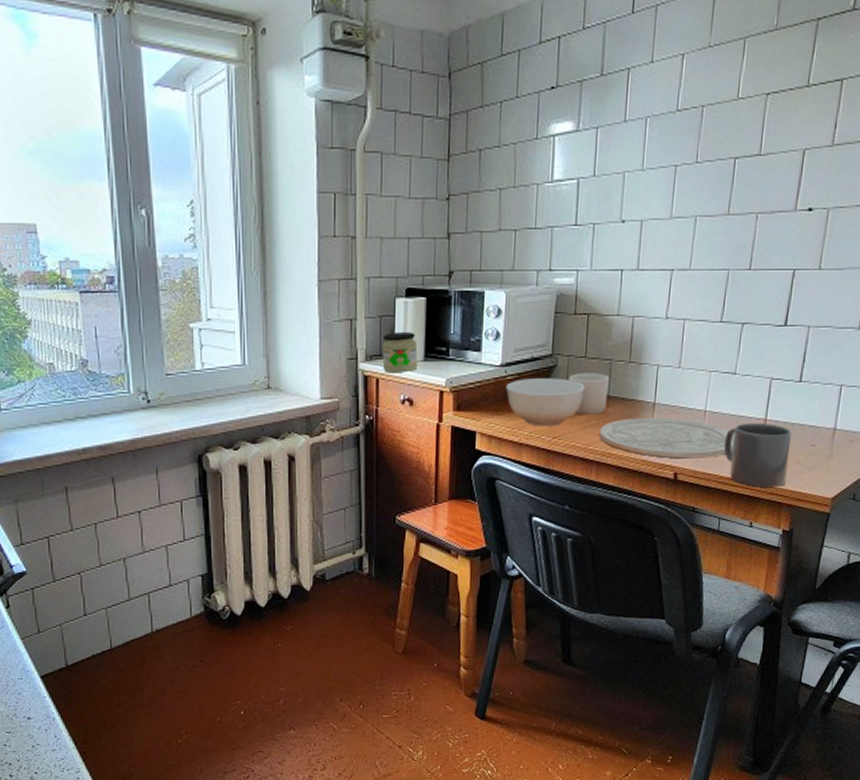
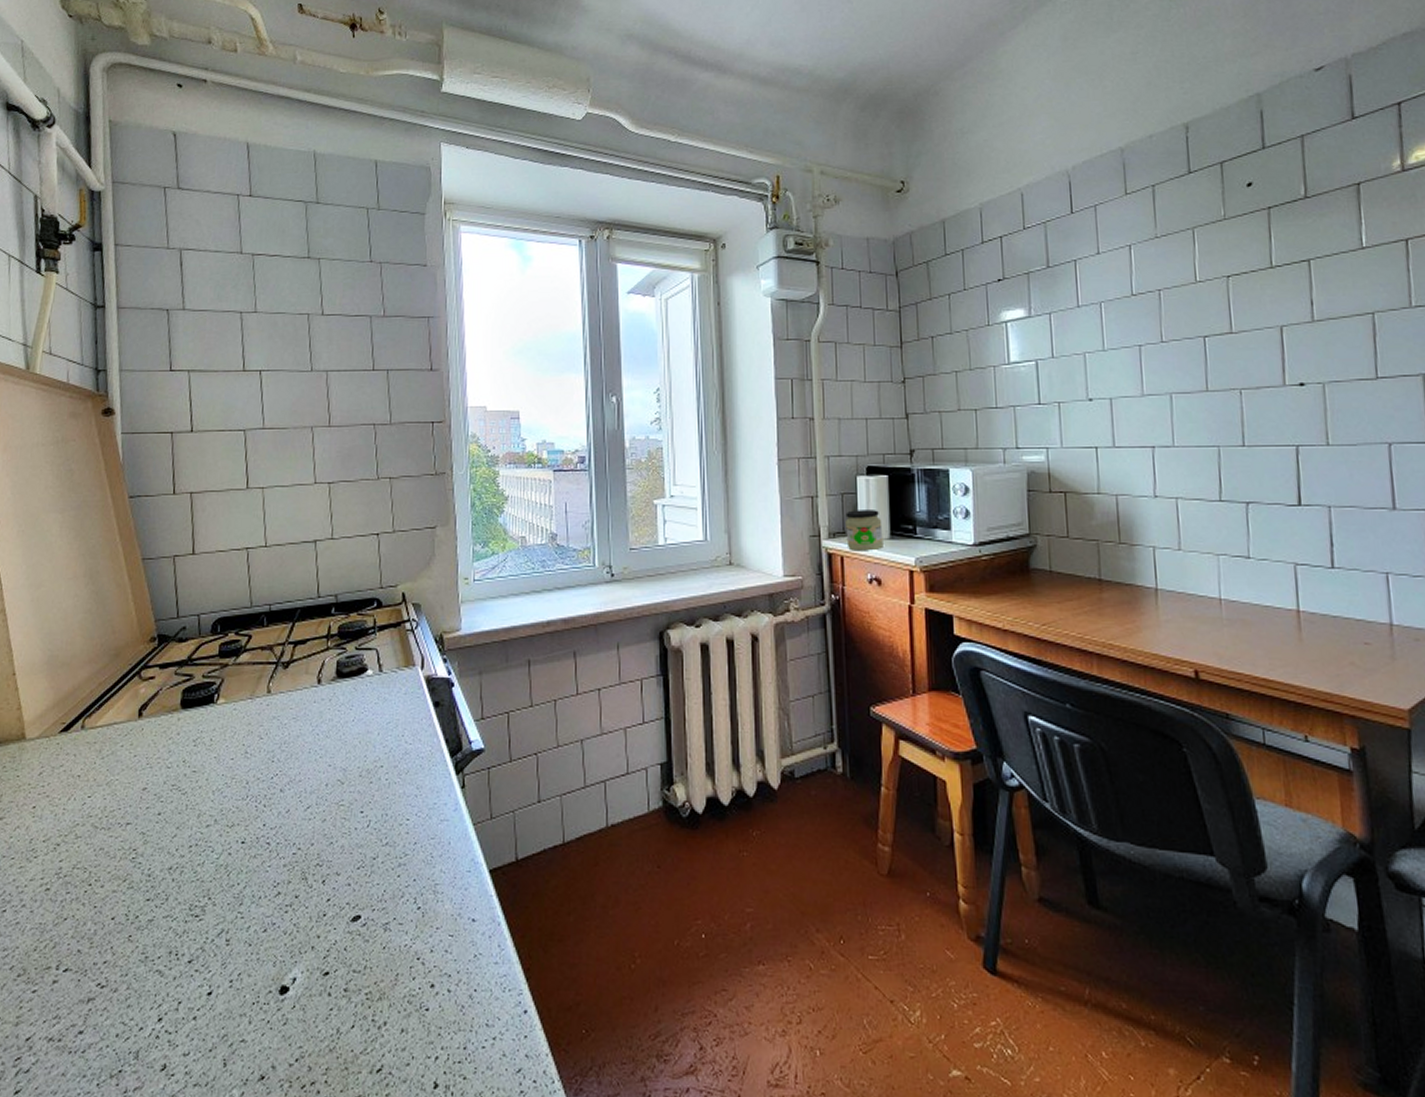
bowl: present [506,378,584,426] -> none [982,559,1072,611]
mug: present [569,373,609,415] -> none [1052,554,1101,600]
plate: present [599,417,736,459] -> none [1096,605,1265,654]
mug: present [723,422,792,487] -> none [1250,614,1341,692]

